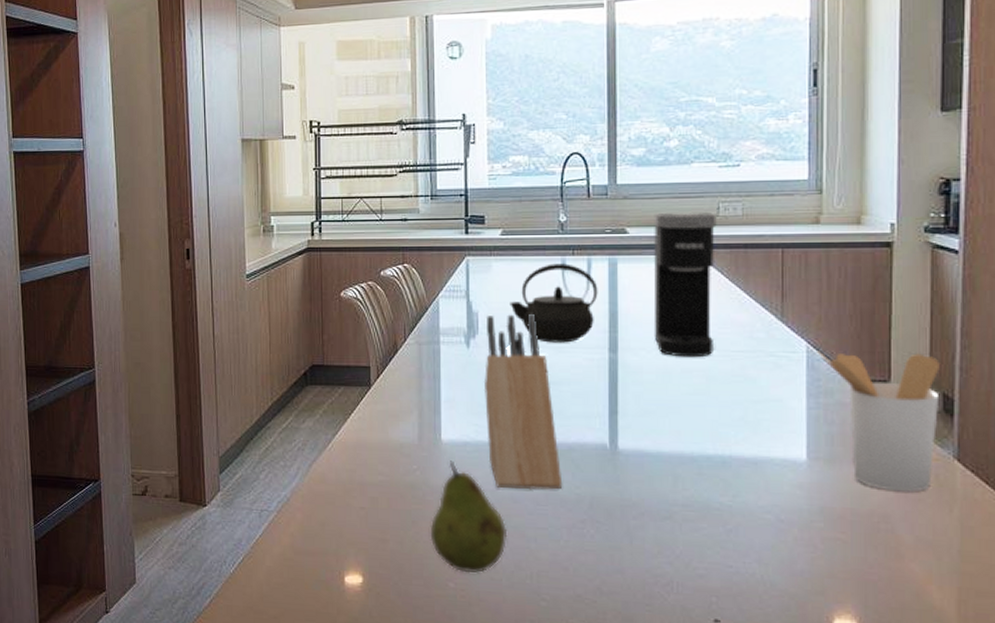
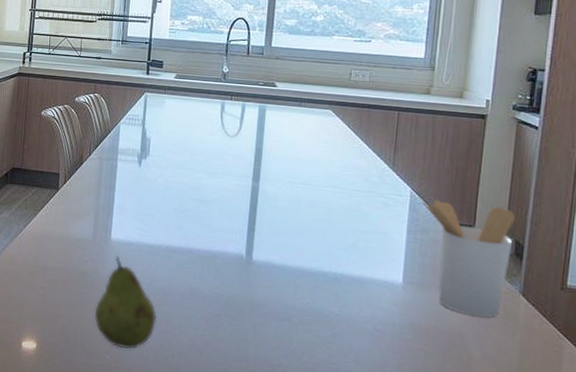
knife block: present [483,313,563,490] -> none [147,142,205,288]
kettle: present [510,263,598,343] -> none [176,105,249,170]
coffee maker: present [653,211,717,358] -> none [289,73,349,192]

